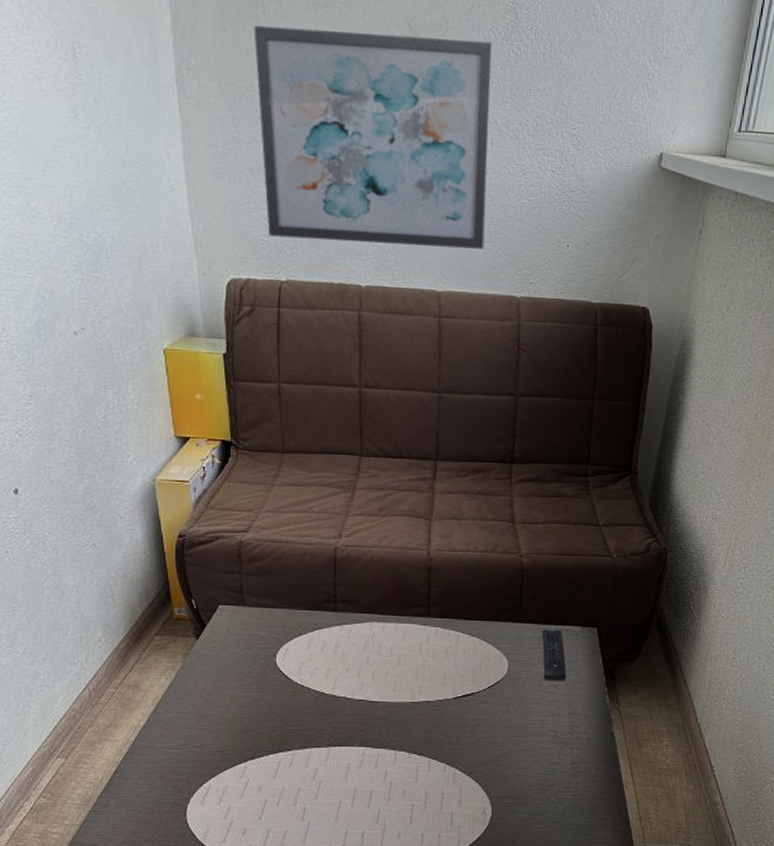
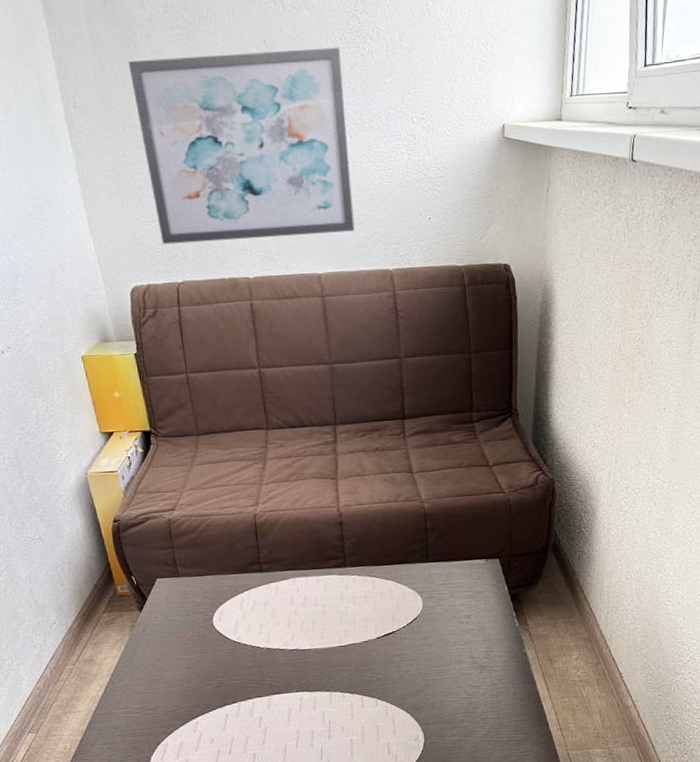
remote control: present [542,627,567,682] -> none [450,562,477,613]

